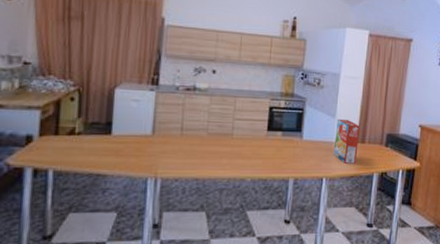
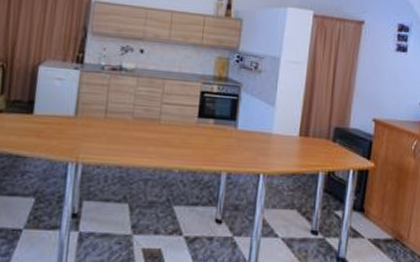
cereal box: present [333,118,360,164] -> none [272,107,303,160]

